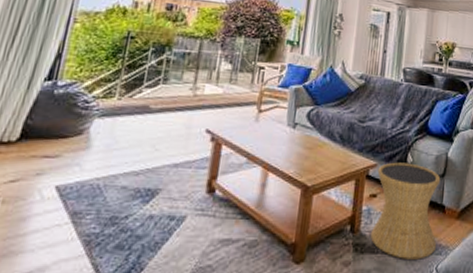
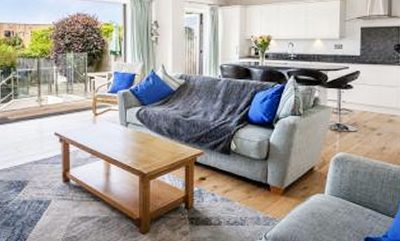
side table: present [371,162,441,260] -> none [204,149,264,229]

